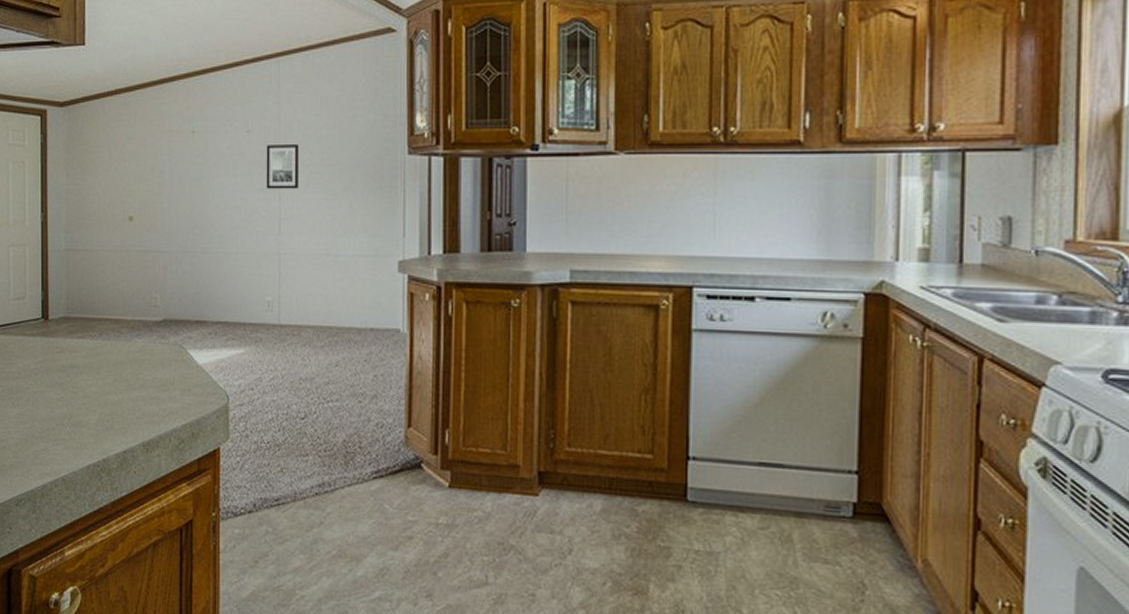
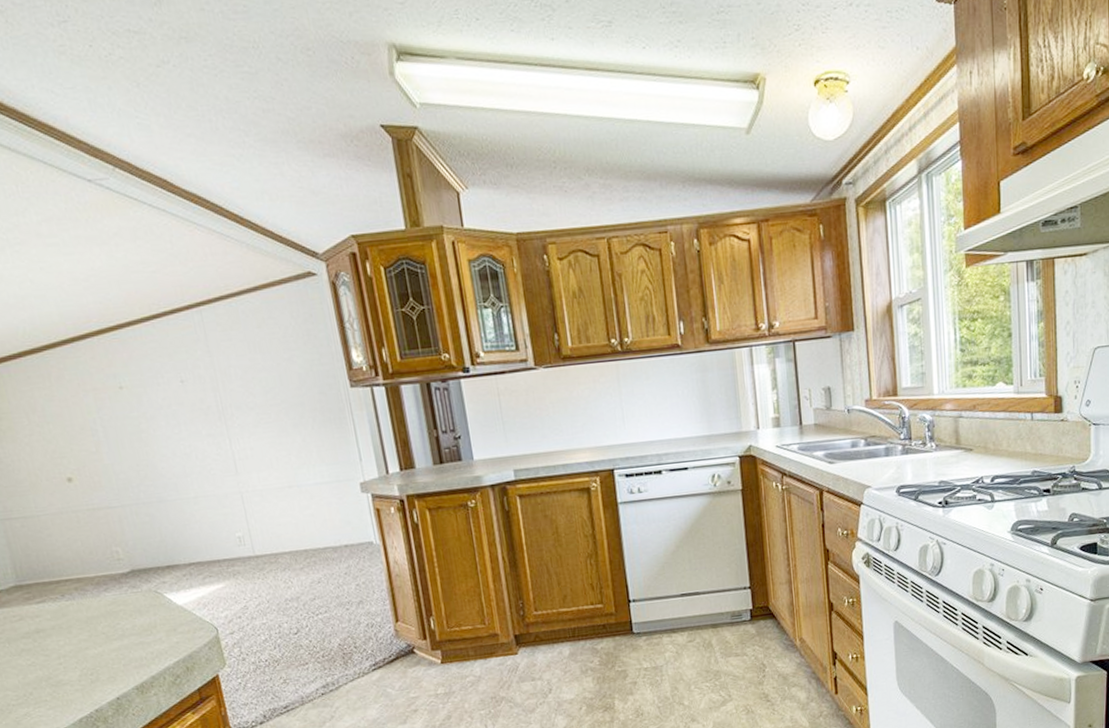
wall art: present [266,145,299,189] -> none [205,389,247,434]

